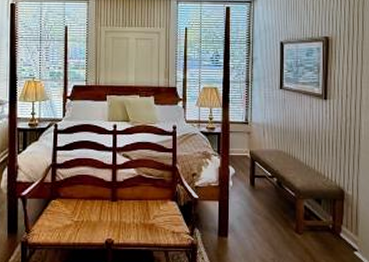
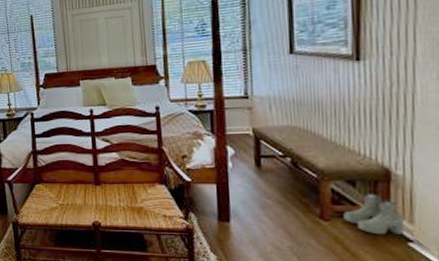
boots: none [312,209,351,246] -> present [343,193,404,235]

